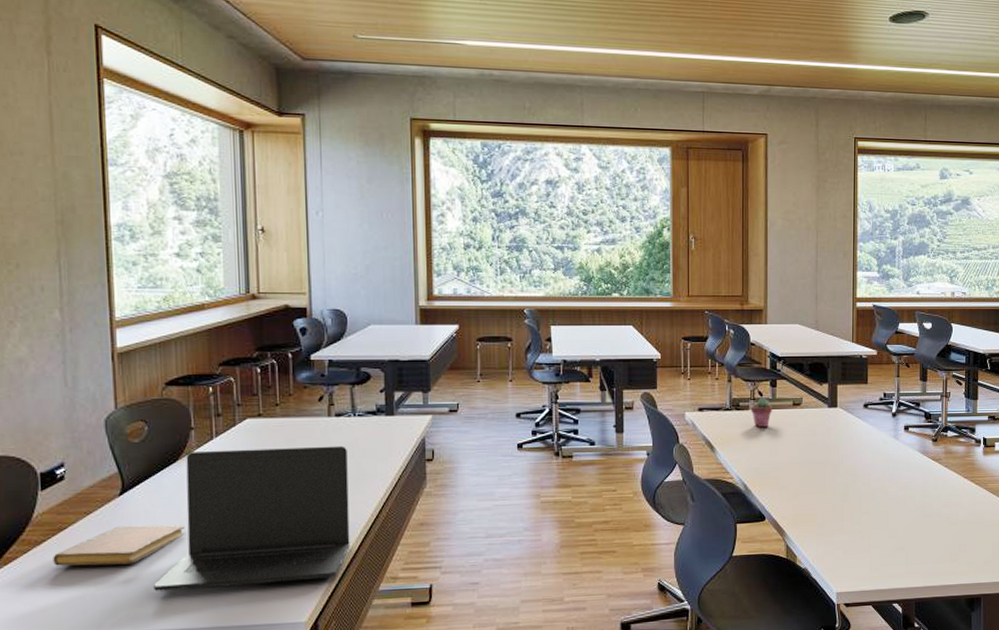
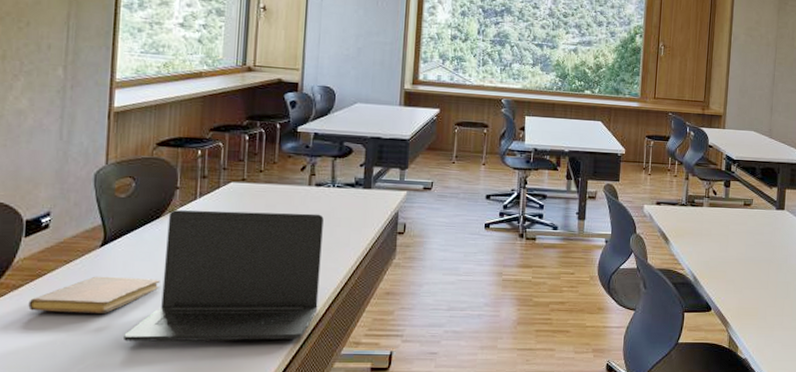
potted succulent: present [750,397,773,427] -> none [704,196,726,224]

